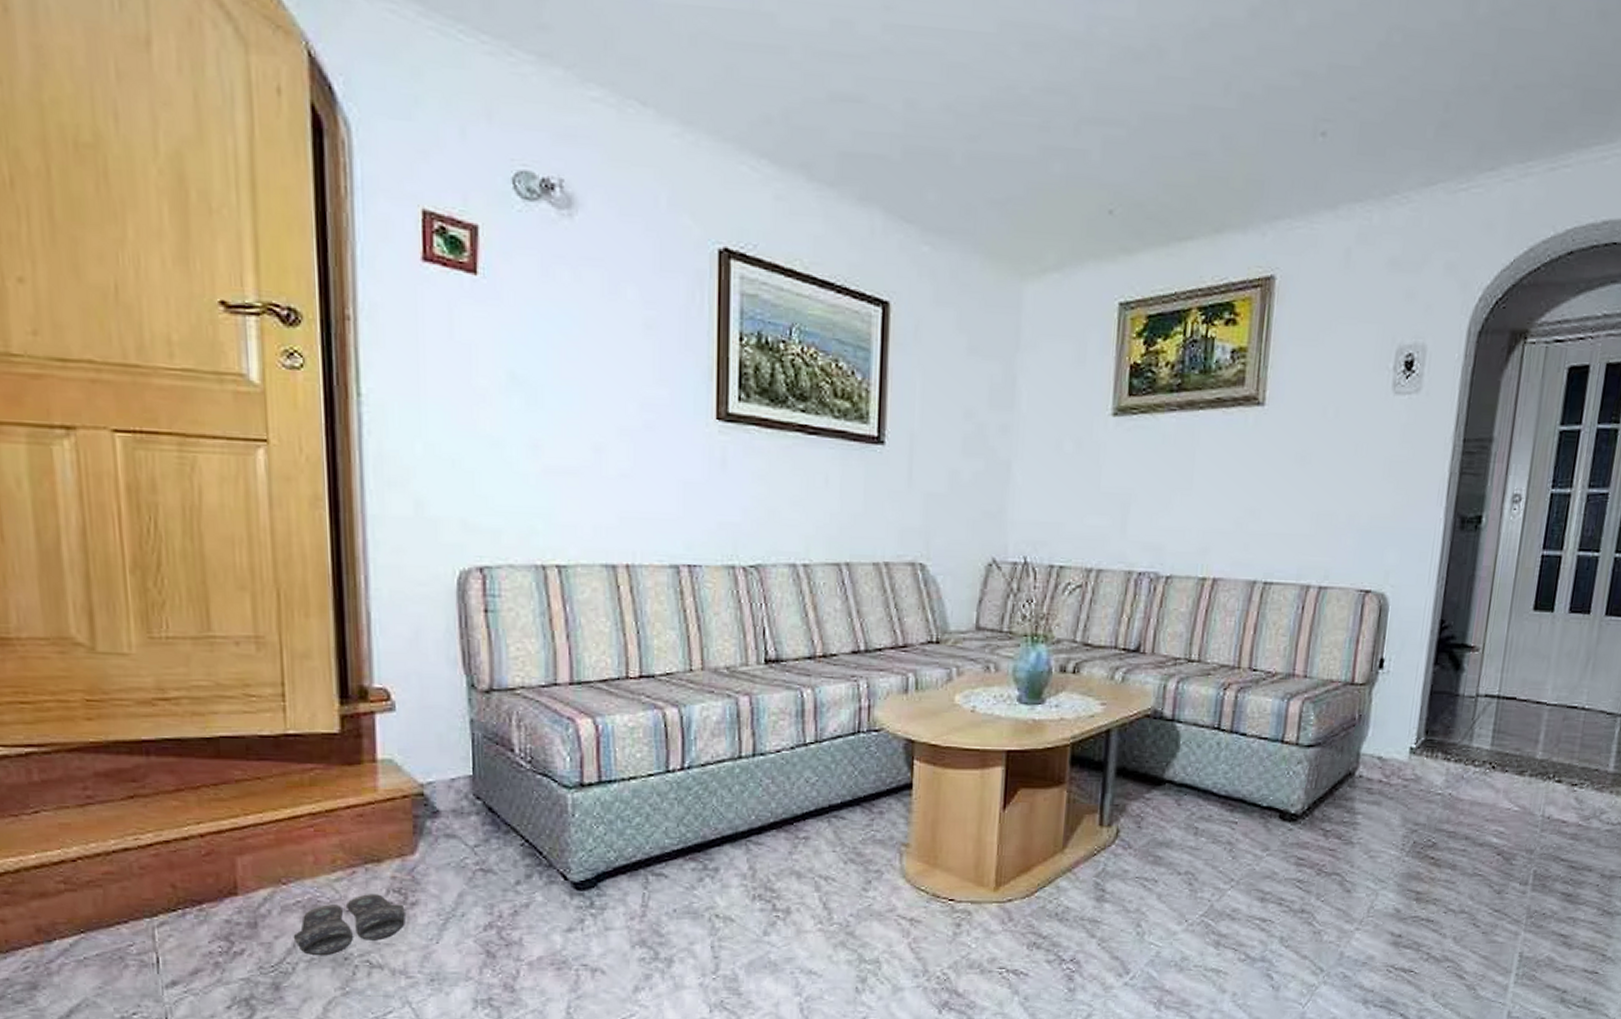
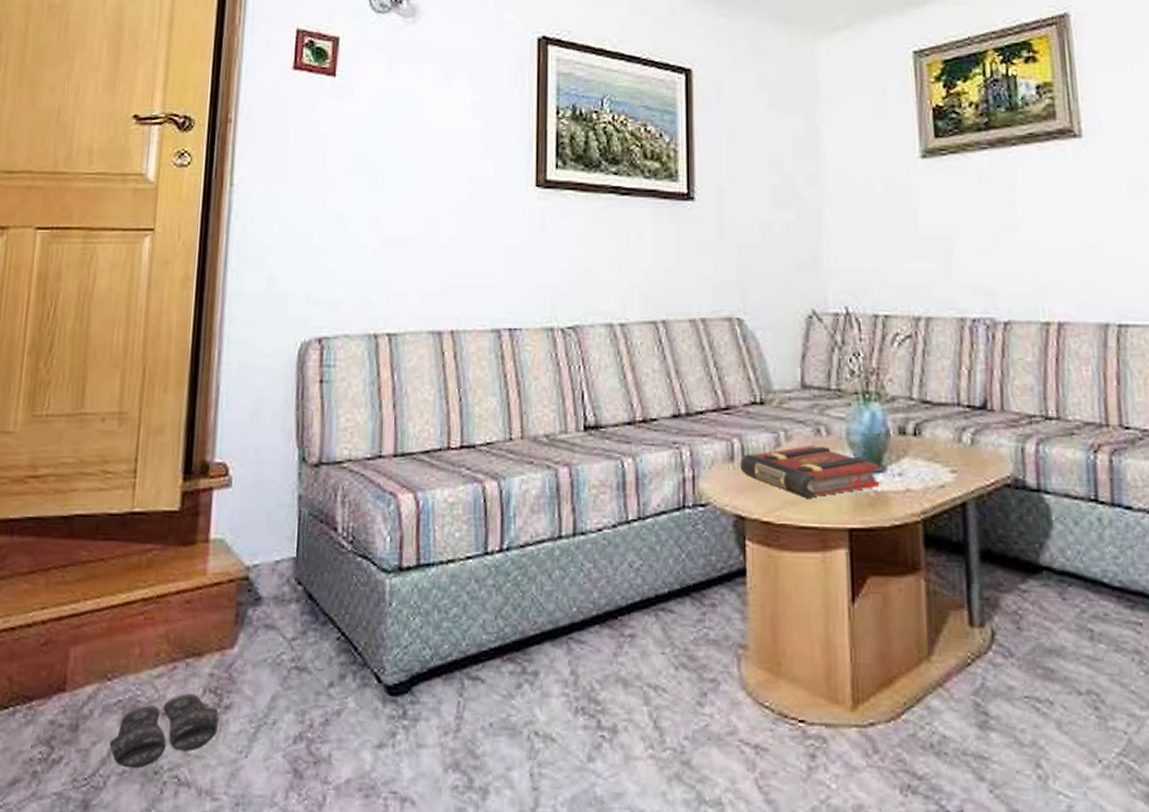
book: none [914,680,1038,726] -> present [740,445,880,499]

